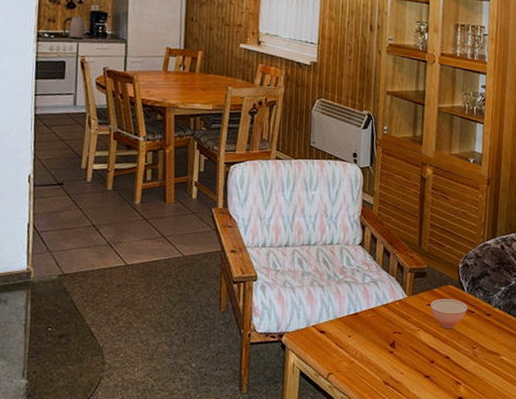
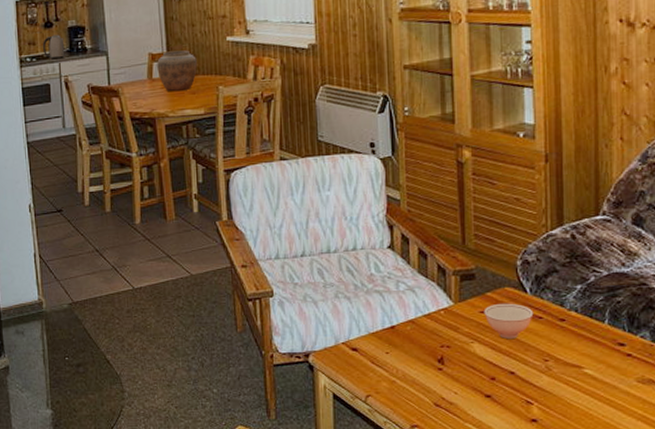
vase: none [173,48,211,86] -> present [157,50,197,91]

